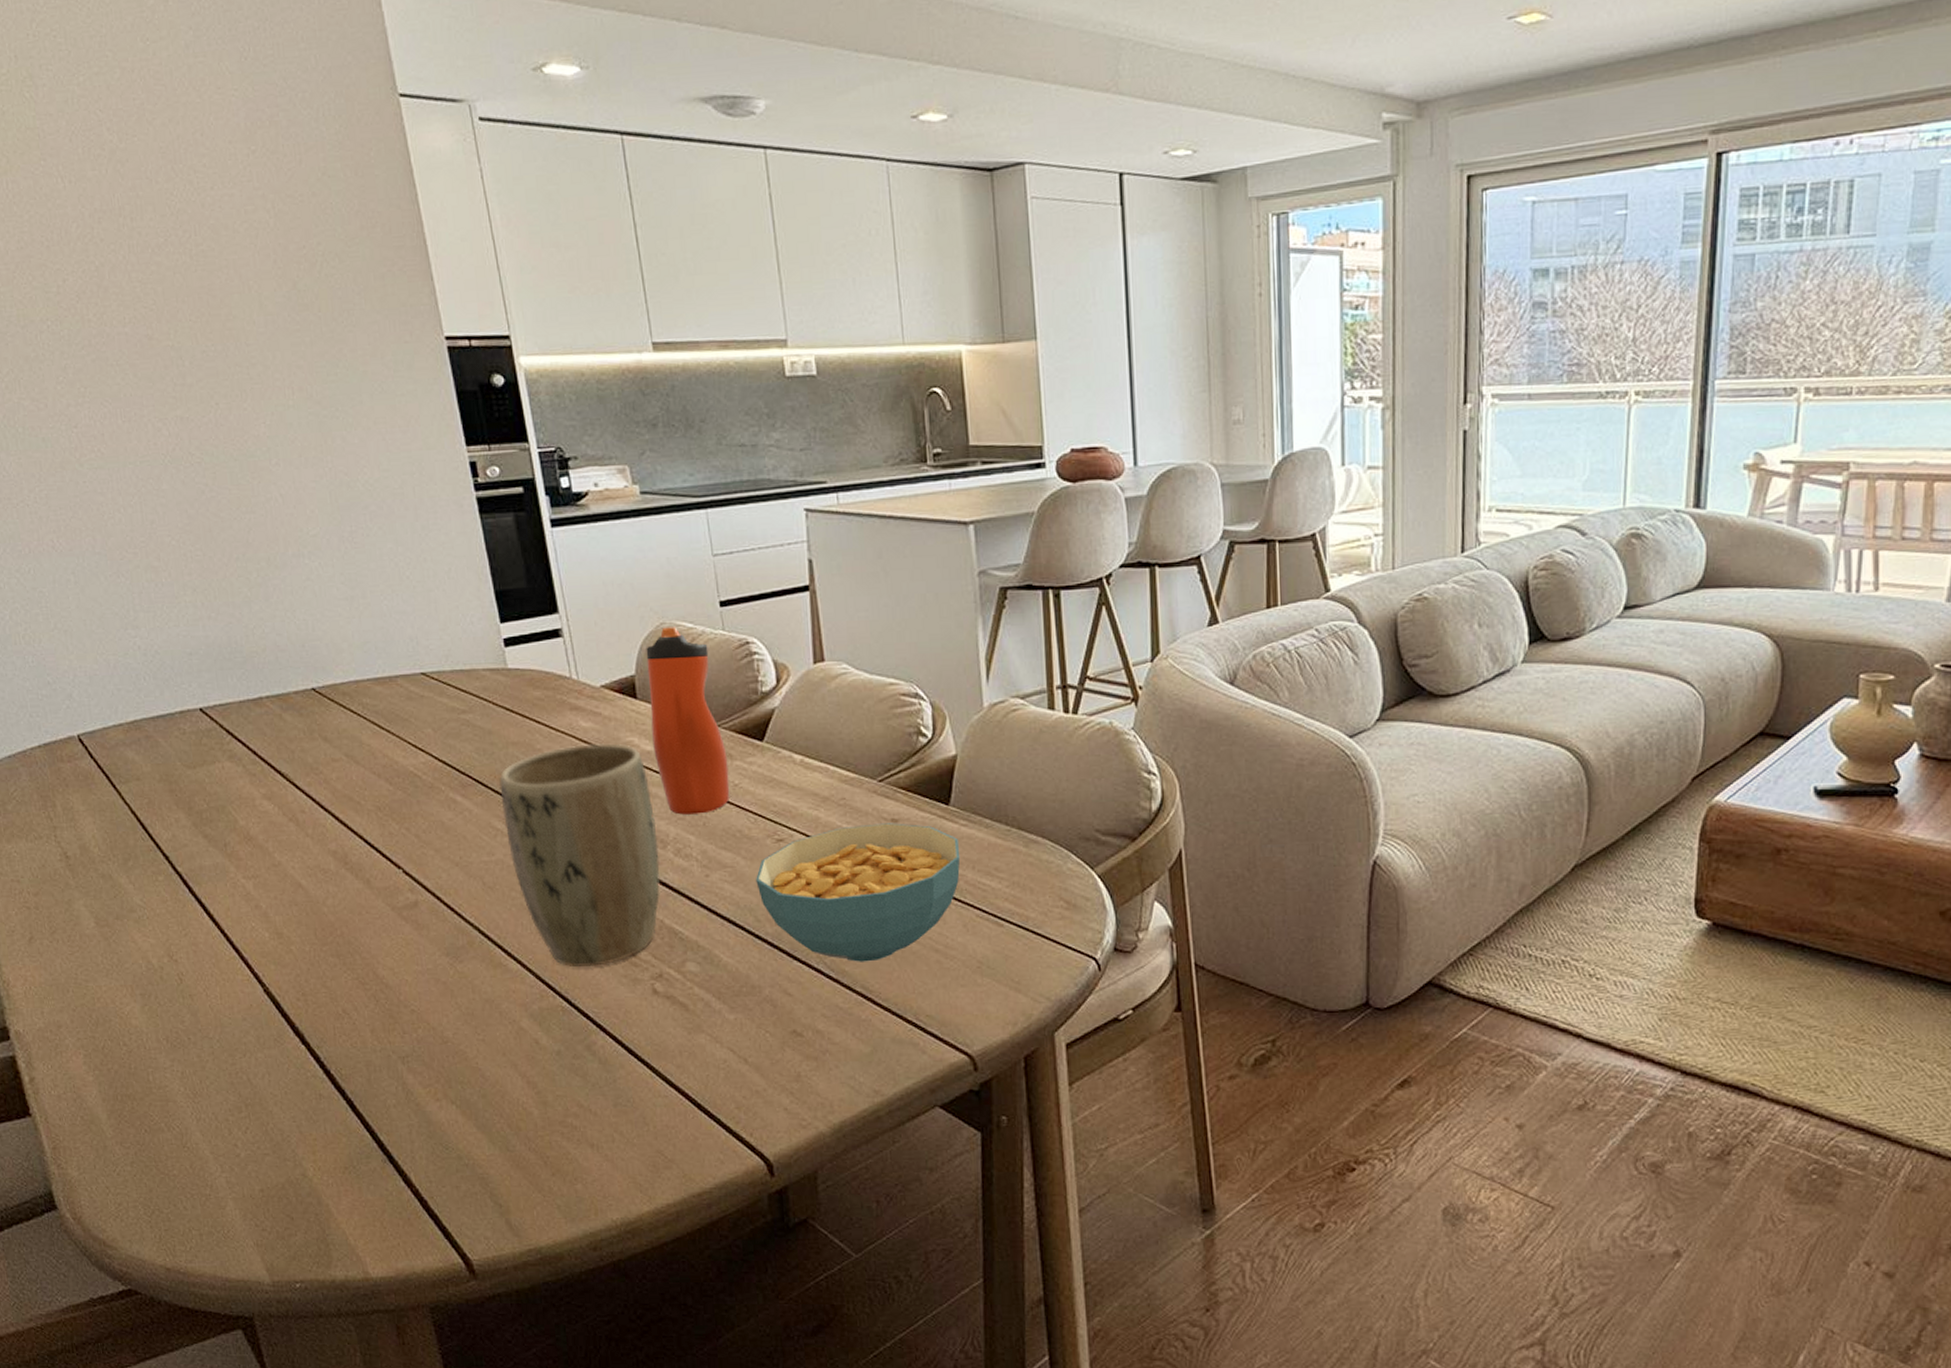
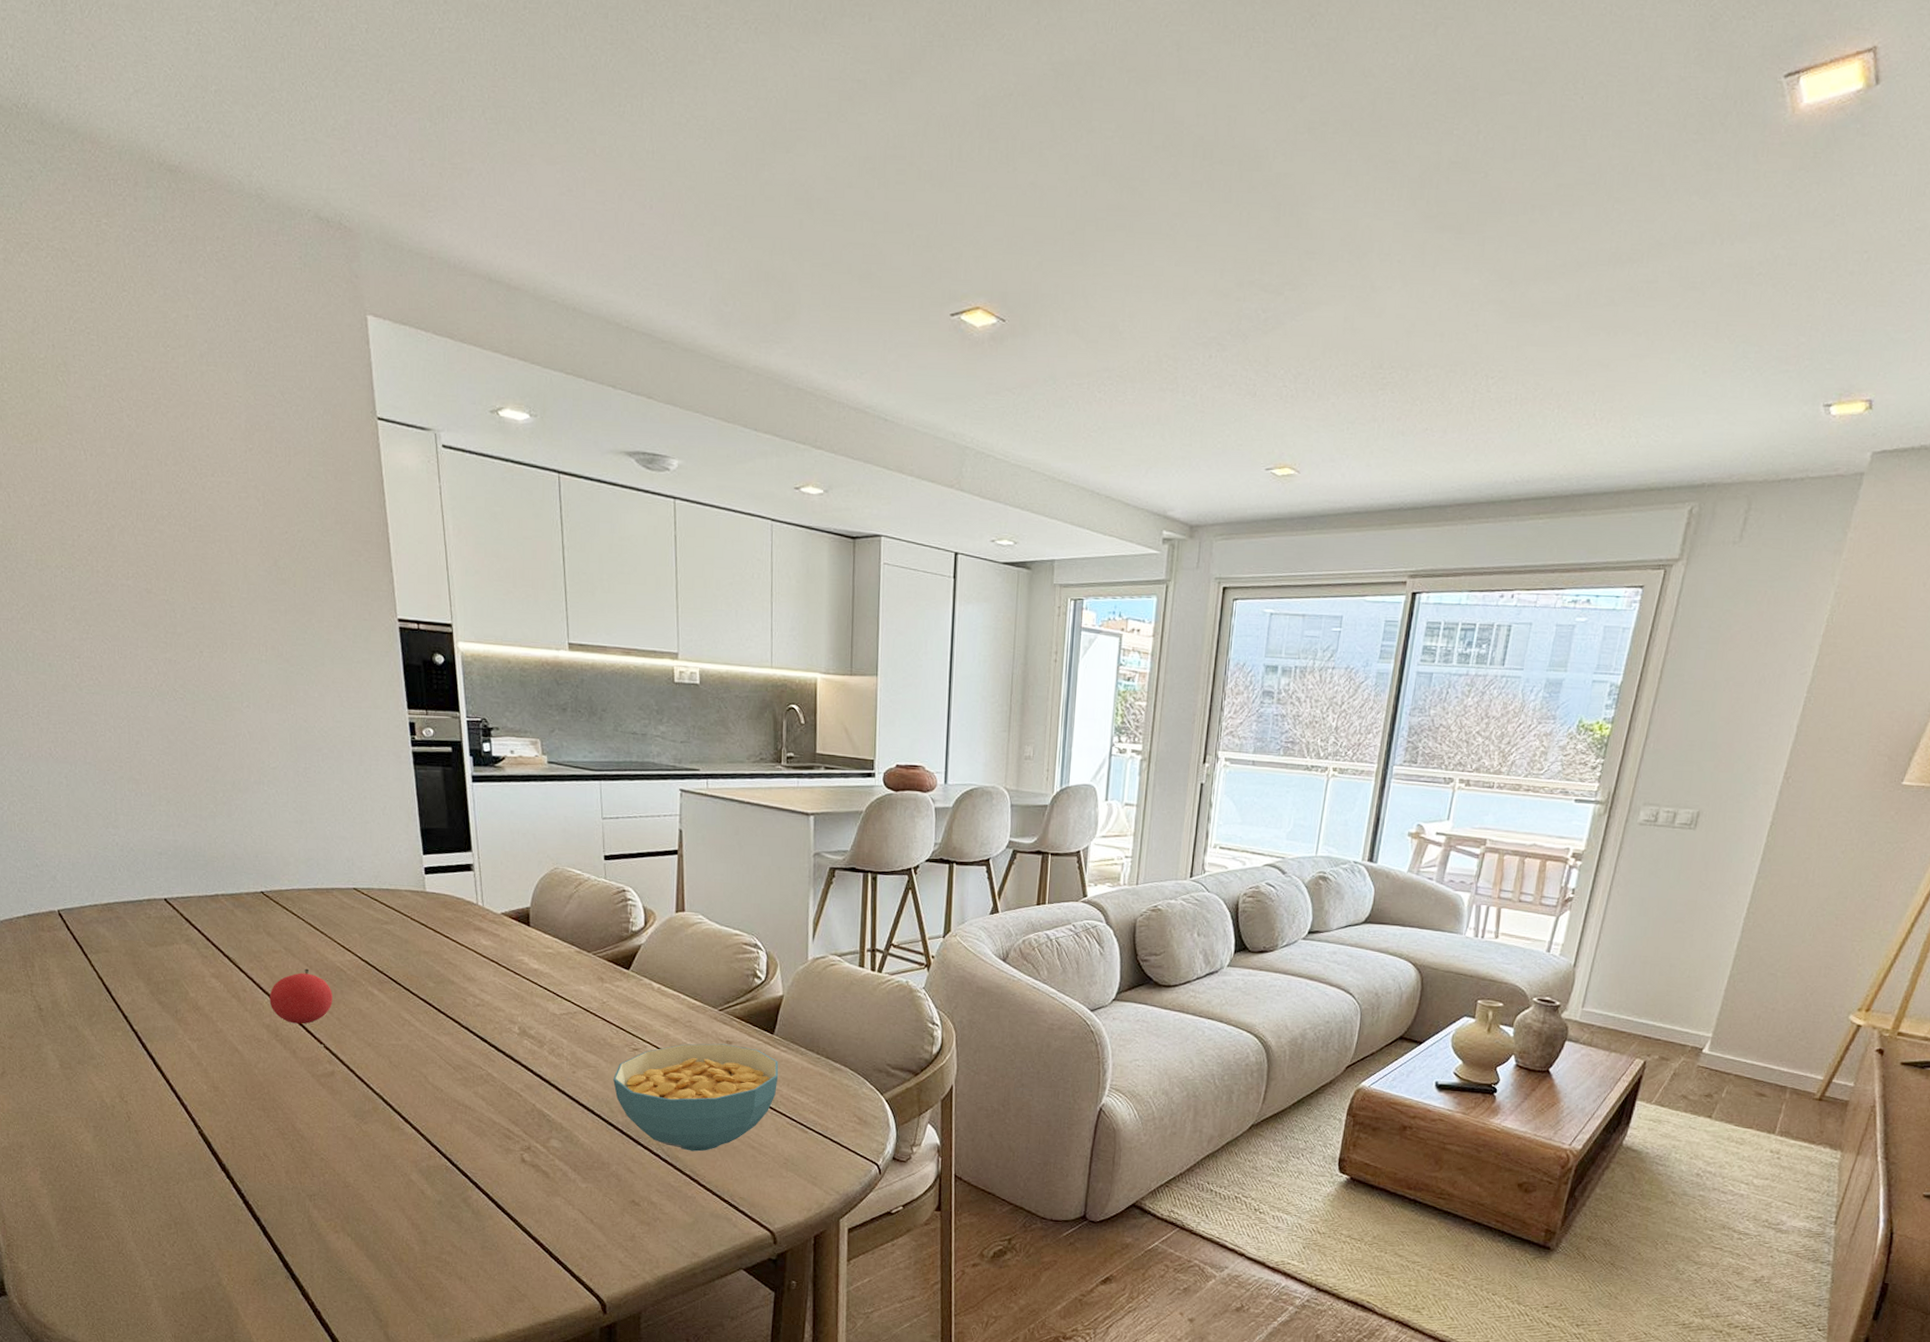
fruit: none [333,777,409,847] -> present [269,968,332,1024]
plant pot: present [499,743,661,968] -> none [411,958,537,1136]
water bottle: present [646,627,730,815] -> none [540,871,599,1023]

